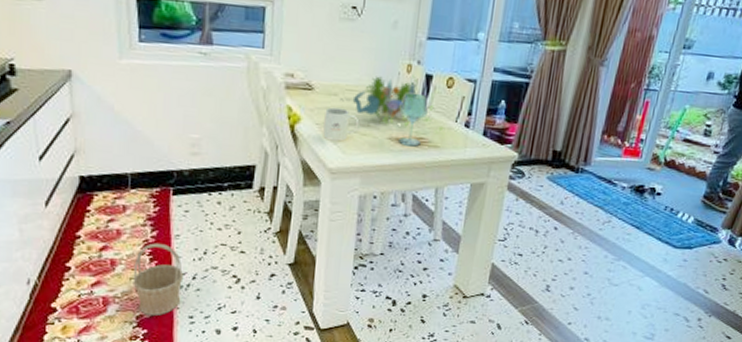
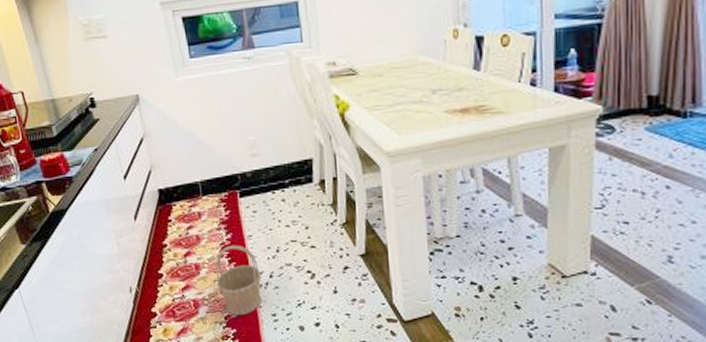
mug: present [322,107,360,142] -> none [372,88,411,123]
flower arrangement: present [339,75,444,132] -> none [386,40,506,99]
wine glass: present [399,92,429,147] -> none [452,58,486,117]

